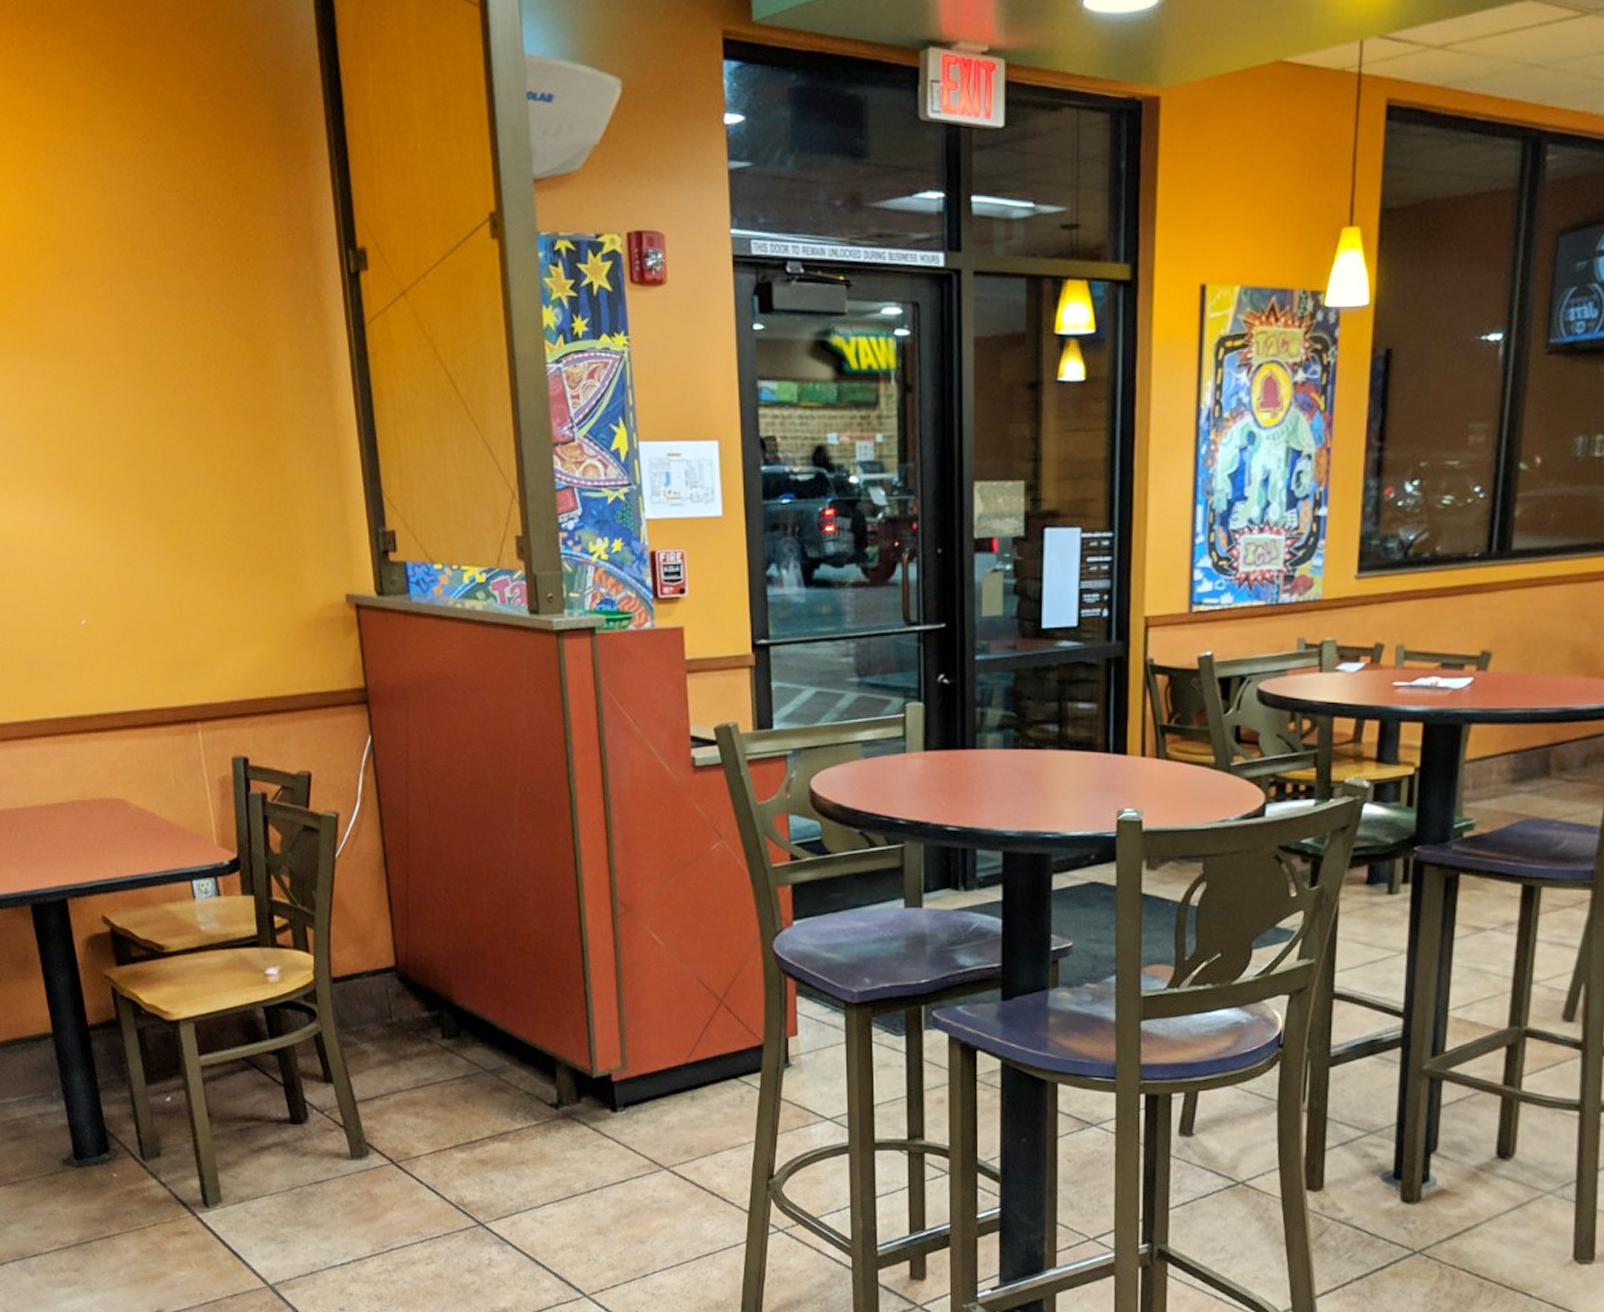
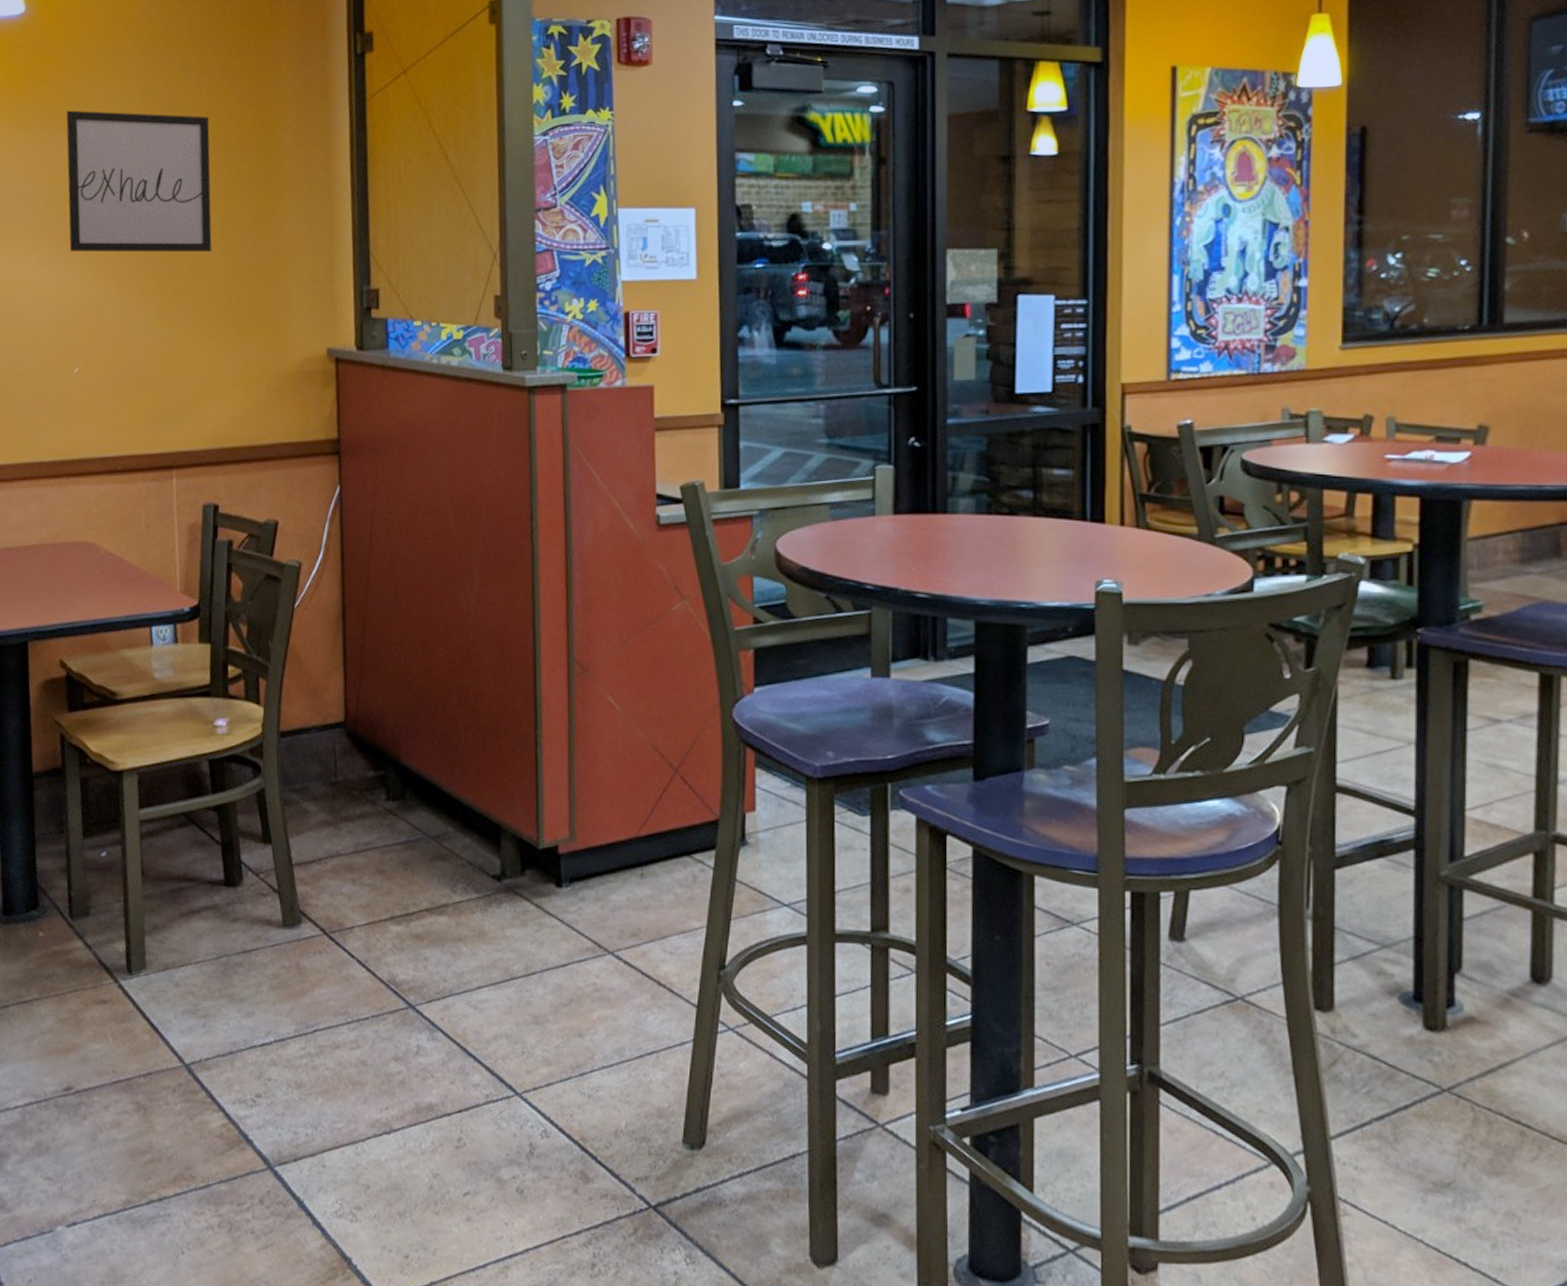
wall art: none [38,337,215,495] -> present [66,110,212,252]

